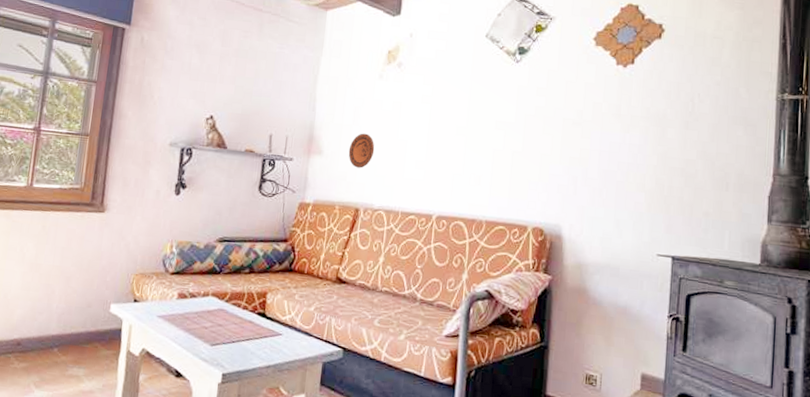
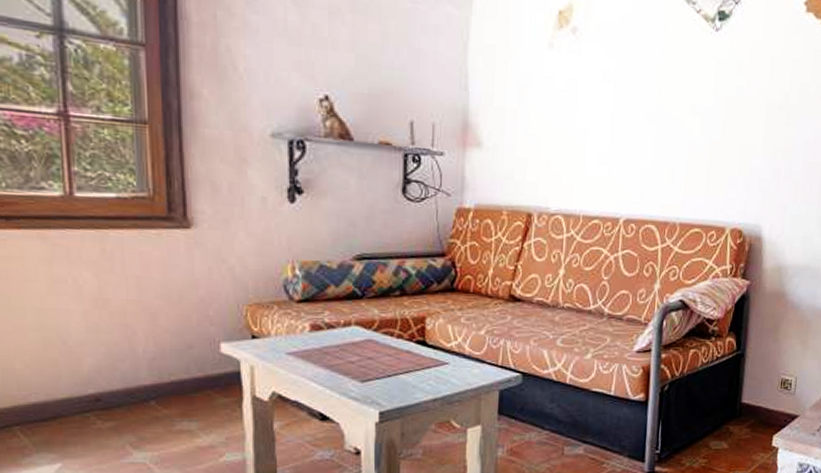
decorative plate: present [348,133,375,168] -> none [514,119,548,164]

